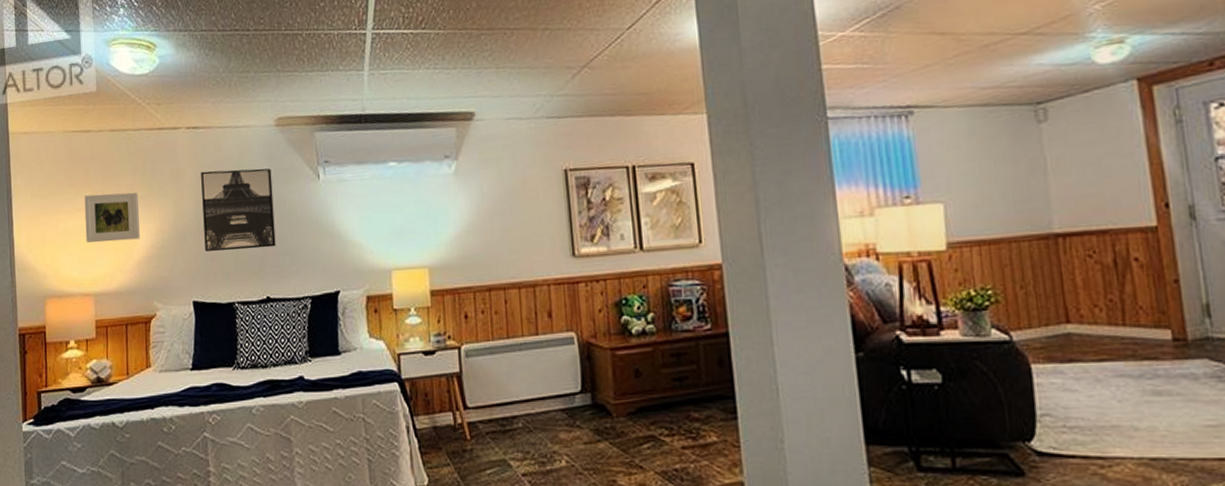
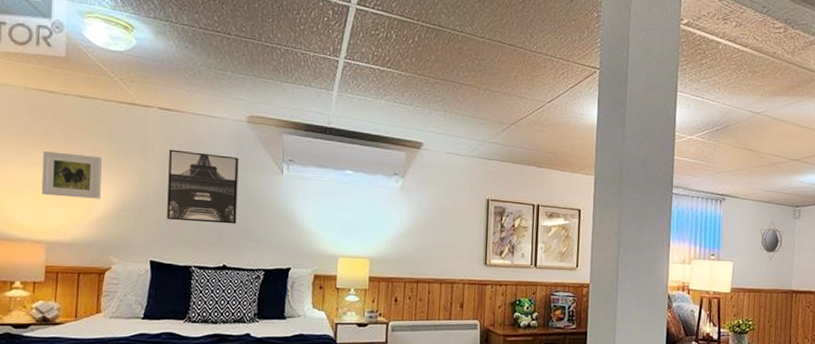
home mirror: none [980,131,1025,192] -> present [760,220,783,260]

